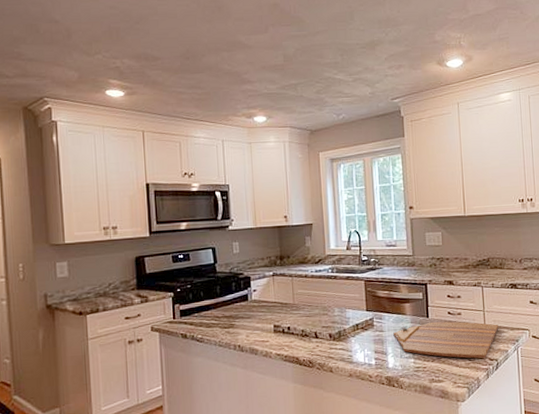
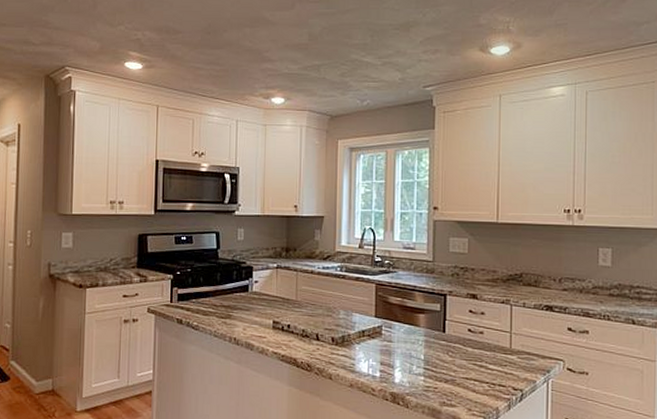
cutting board: present [393,321,499,359] -> none [403,338,528,386]

